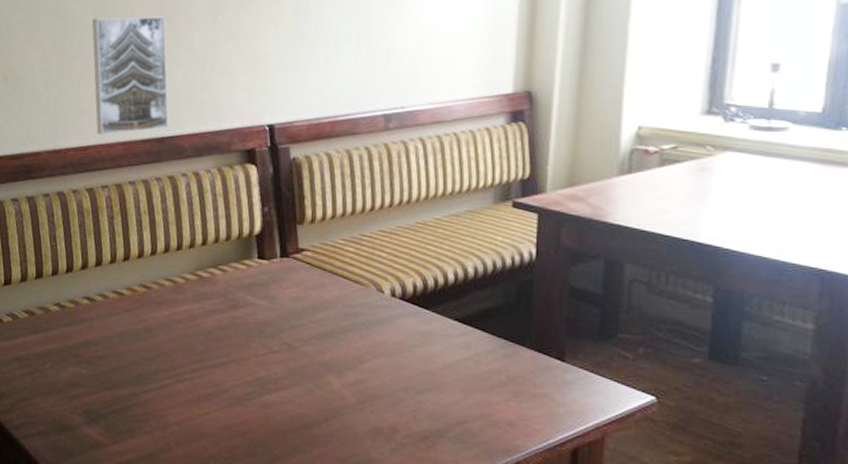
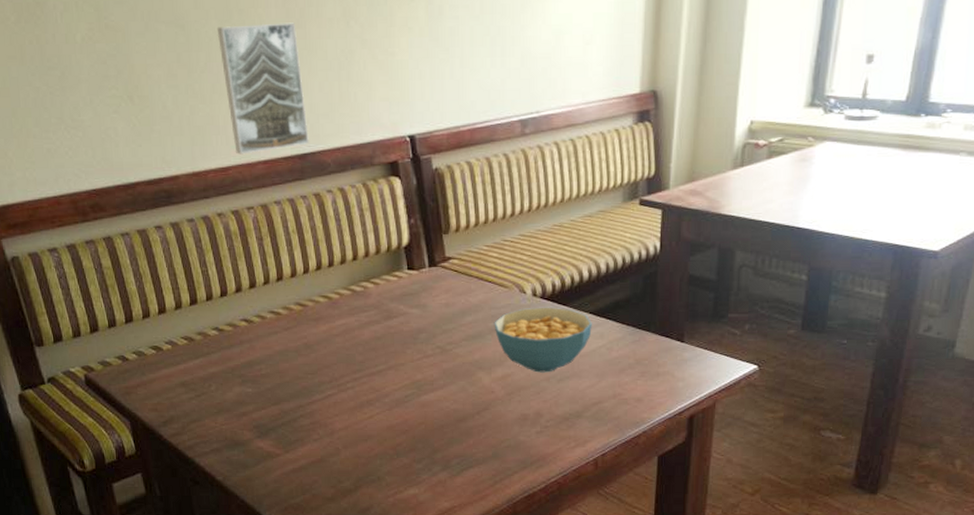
cereal bowl: none [347,309,457,382] -> present [494,307,592,373]

